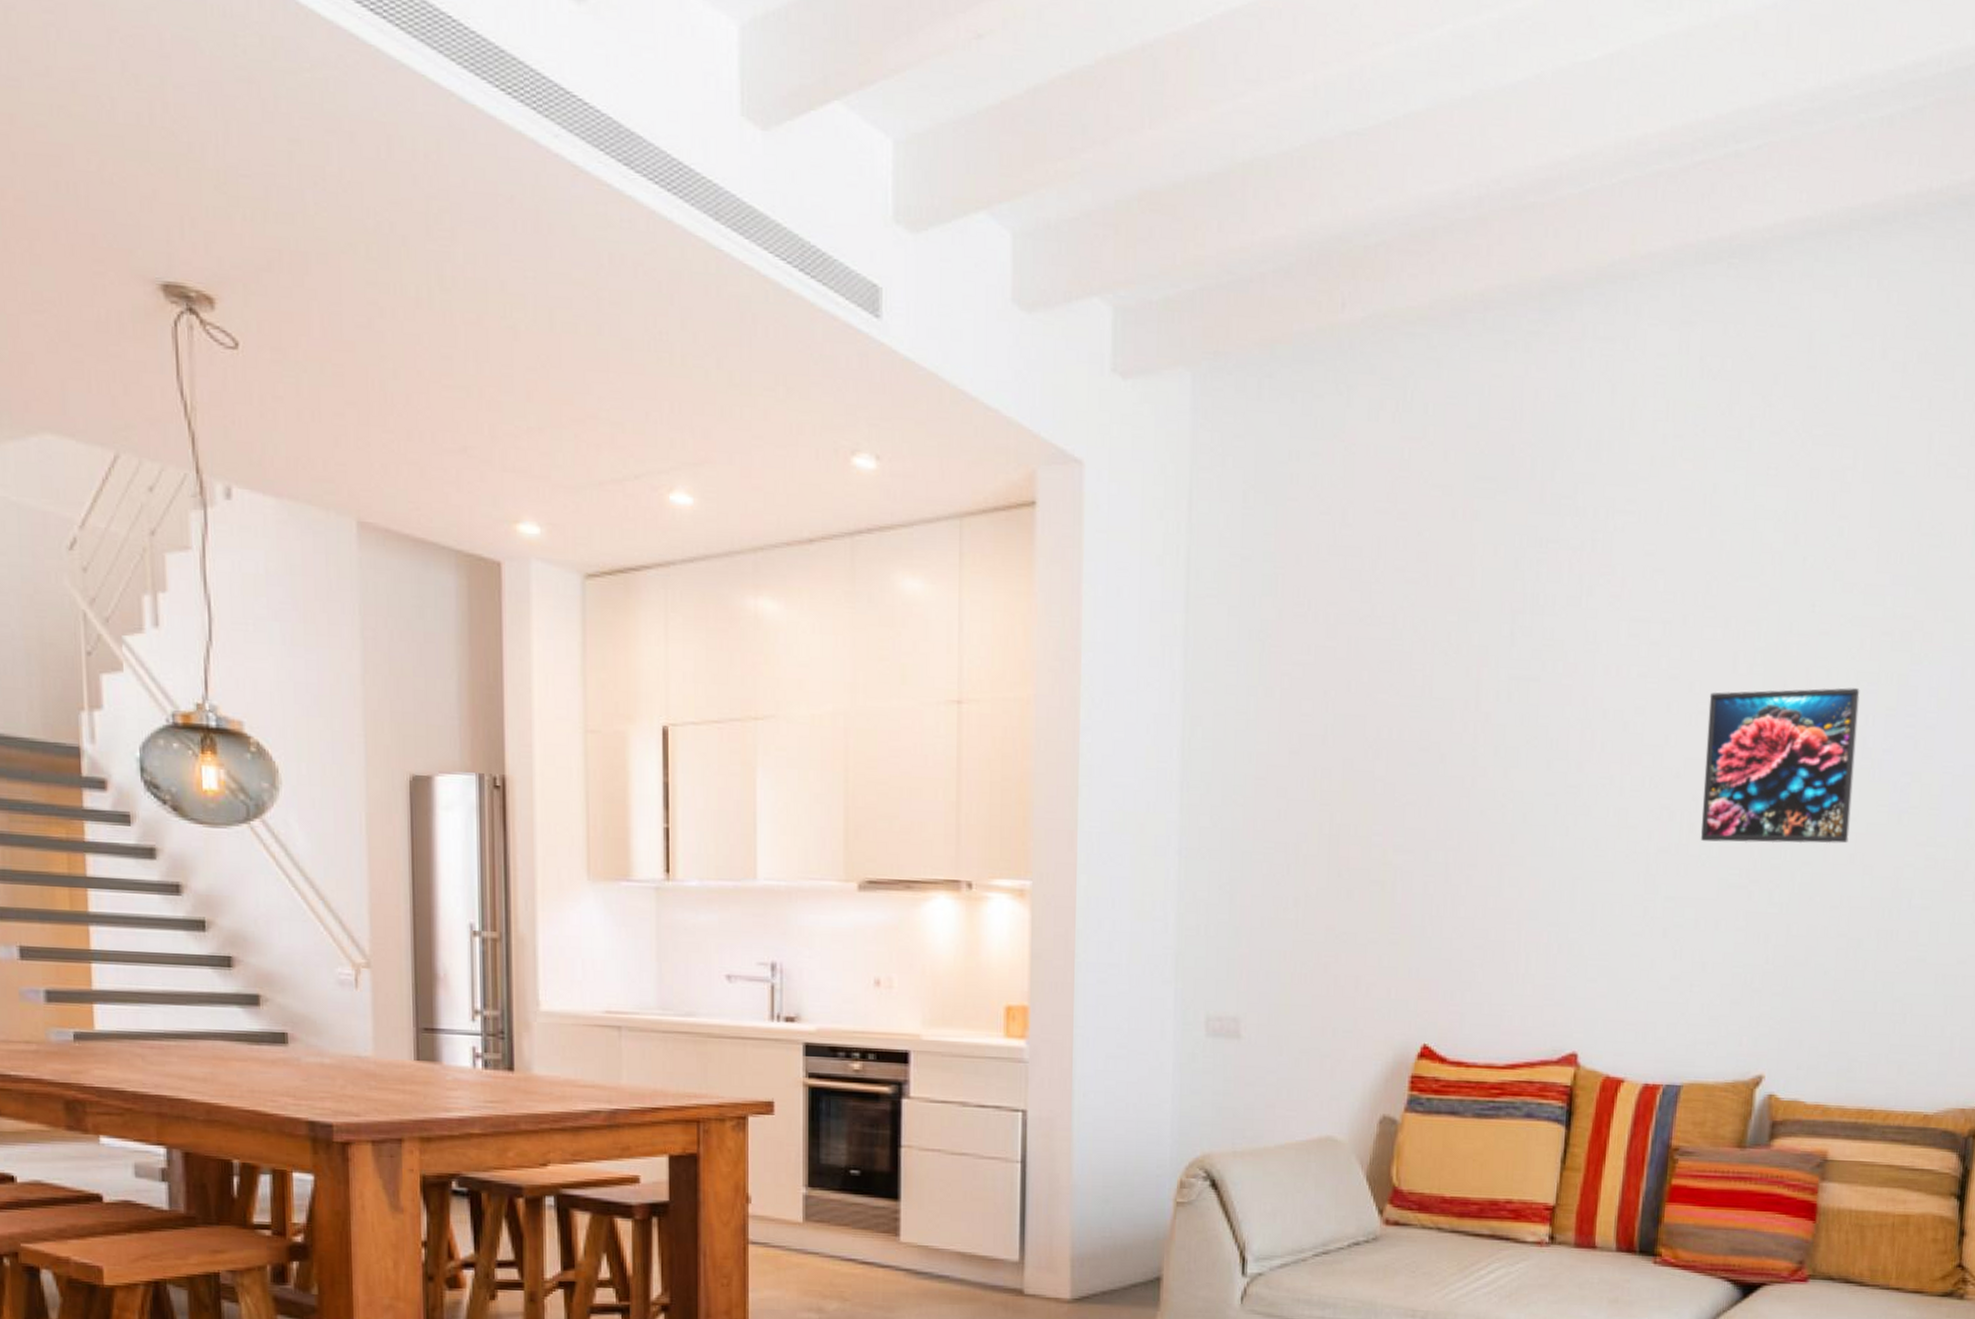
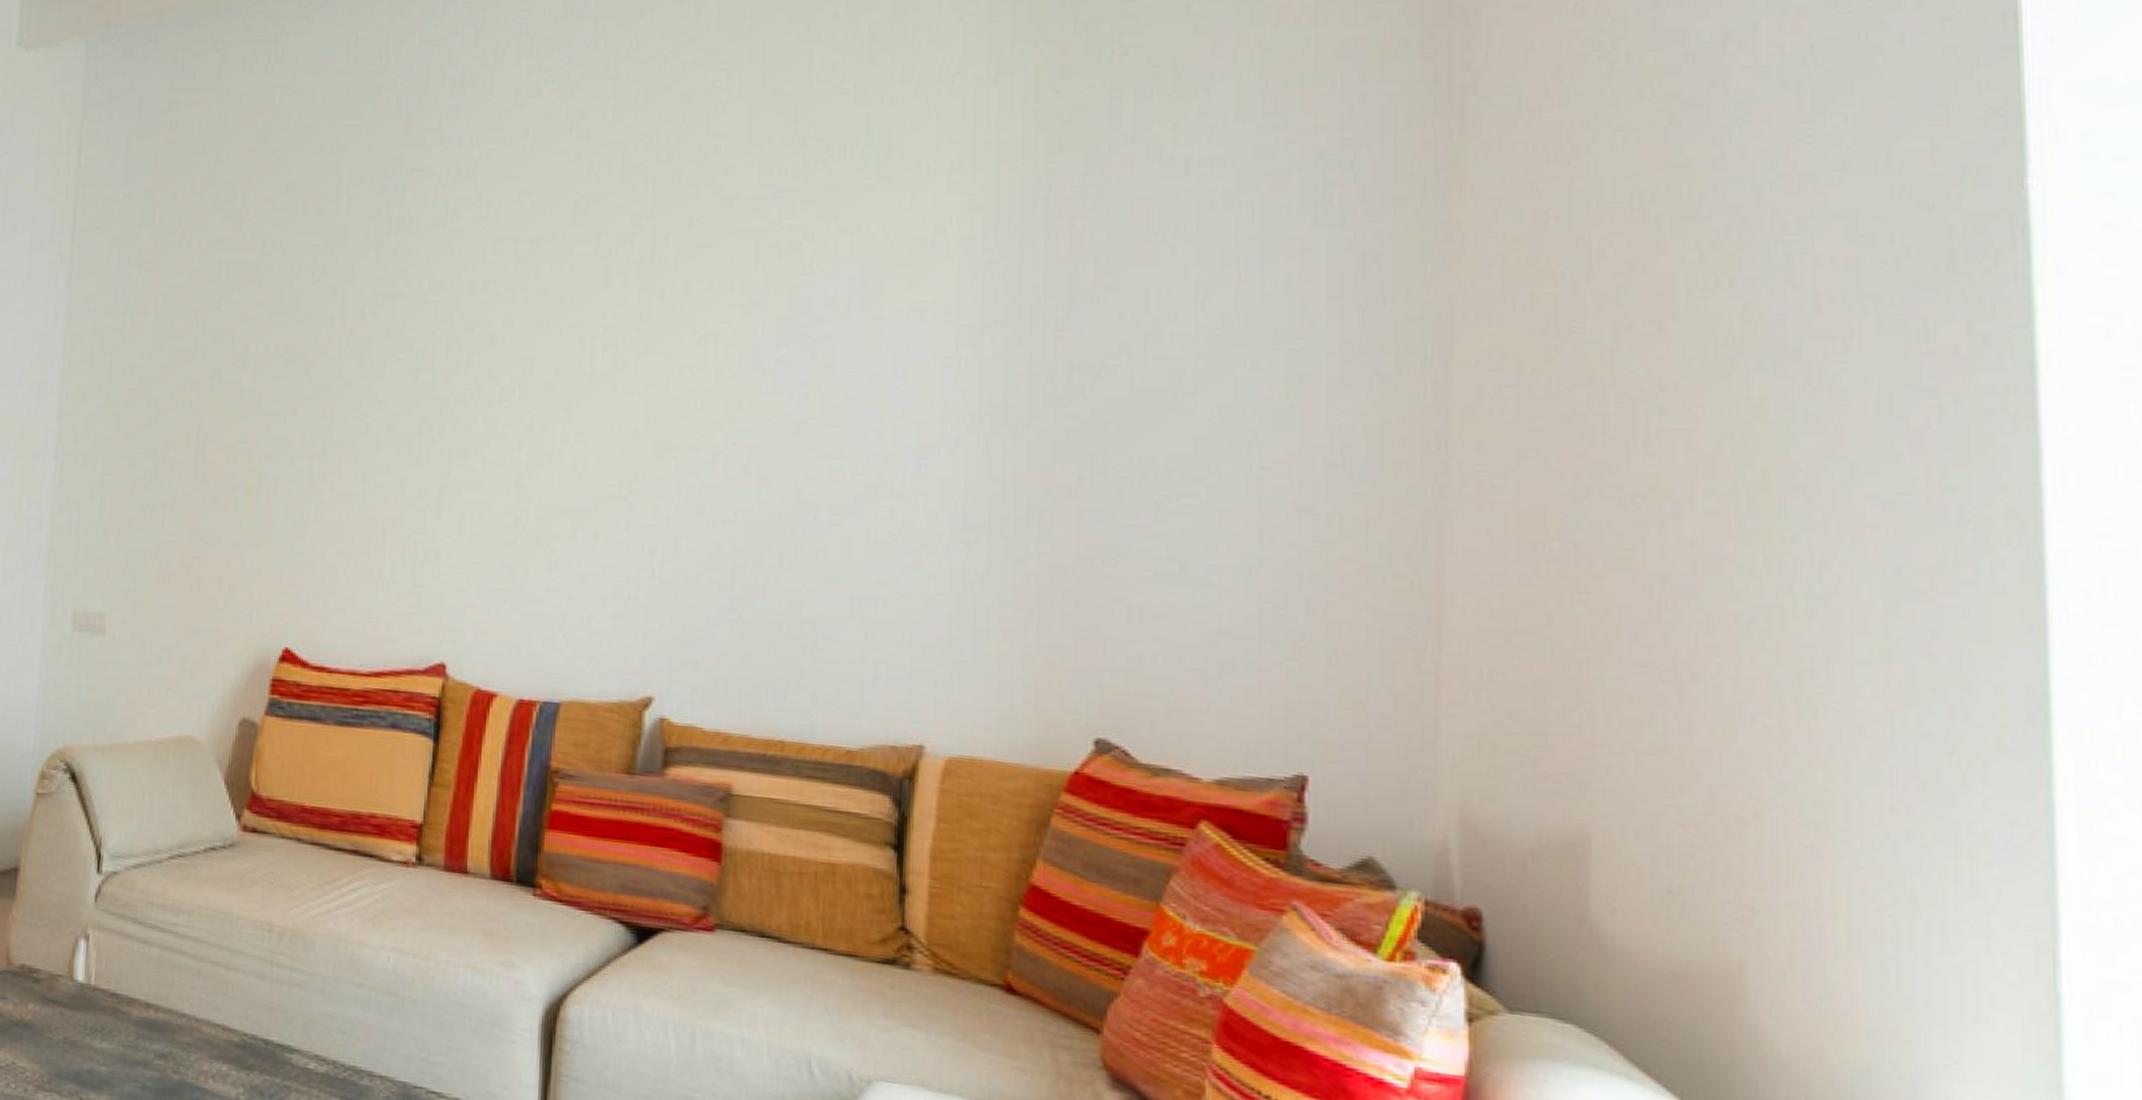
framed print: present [1700,688,1860,844] -> none [574,299,746,456]

